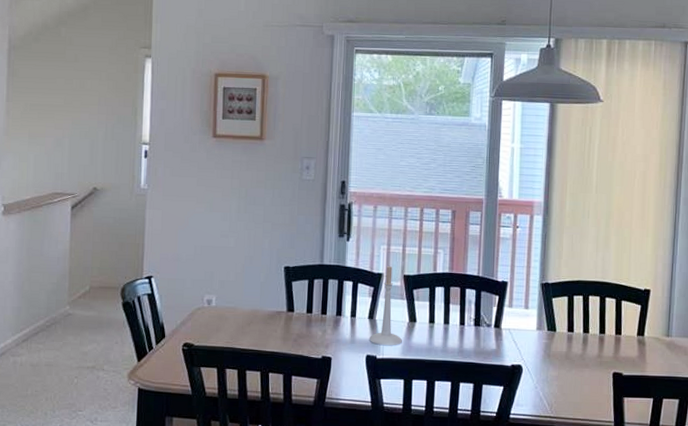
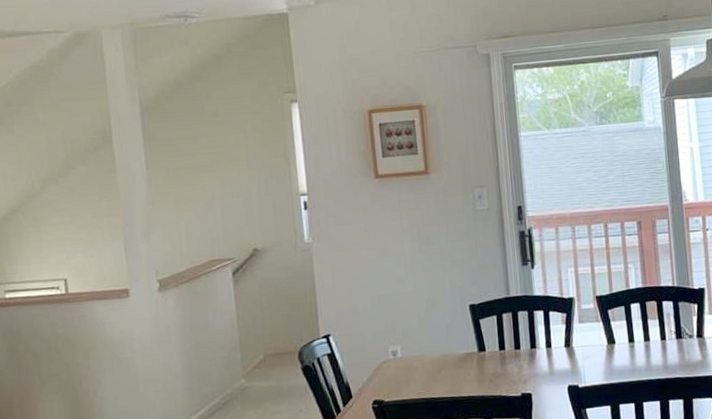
candlestick: present [369,265,402,346] -> none [568,288,603,374]

